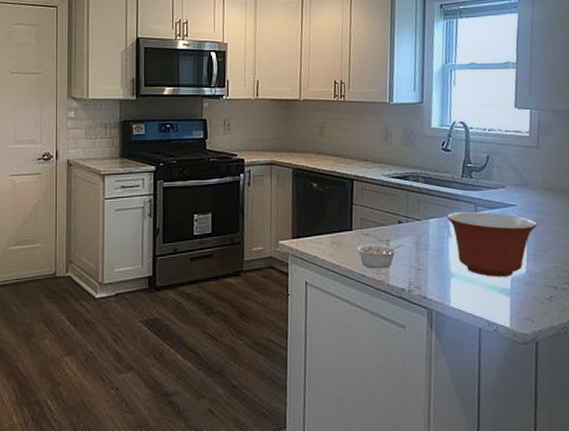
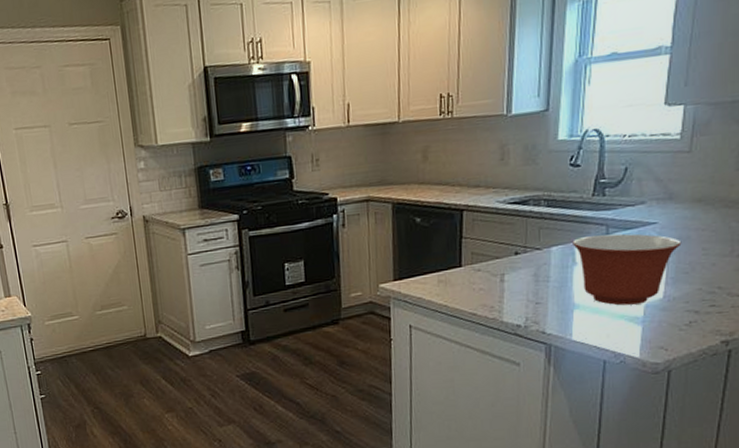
legume: present [355,243,404,269] -> none [465,276,520,306]

